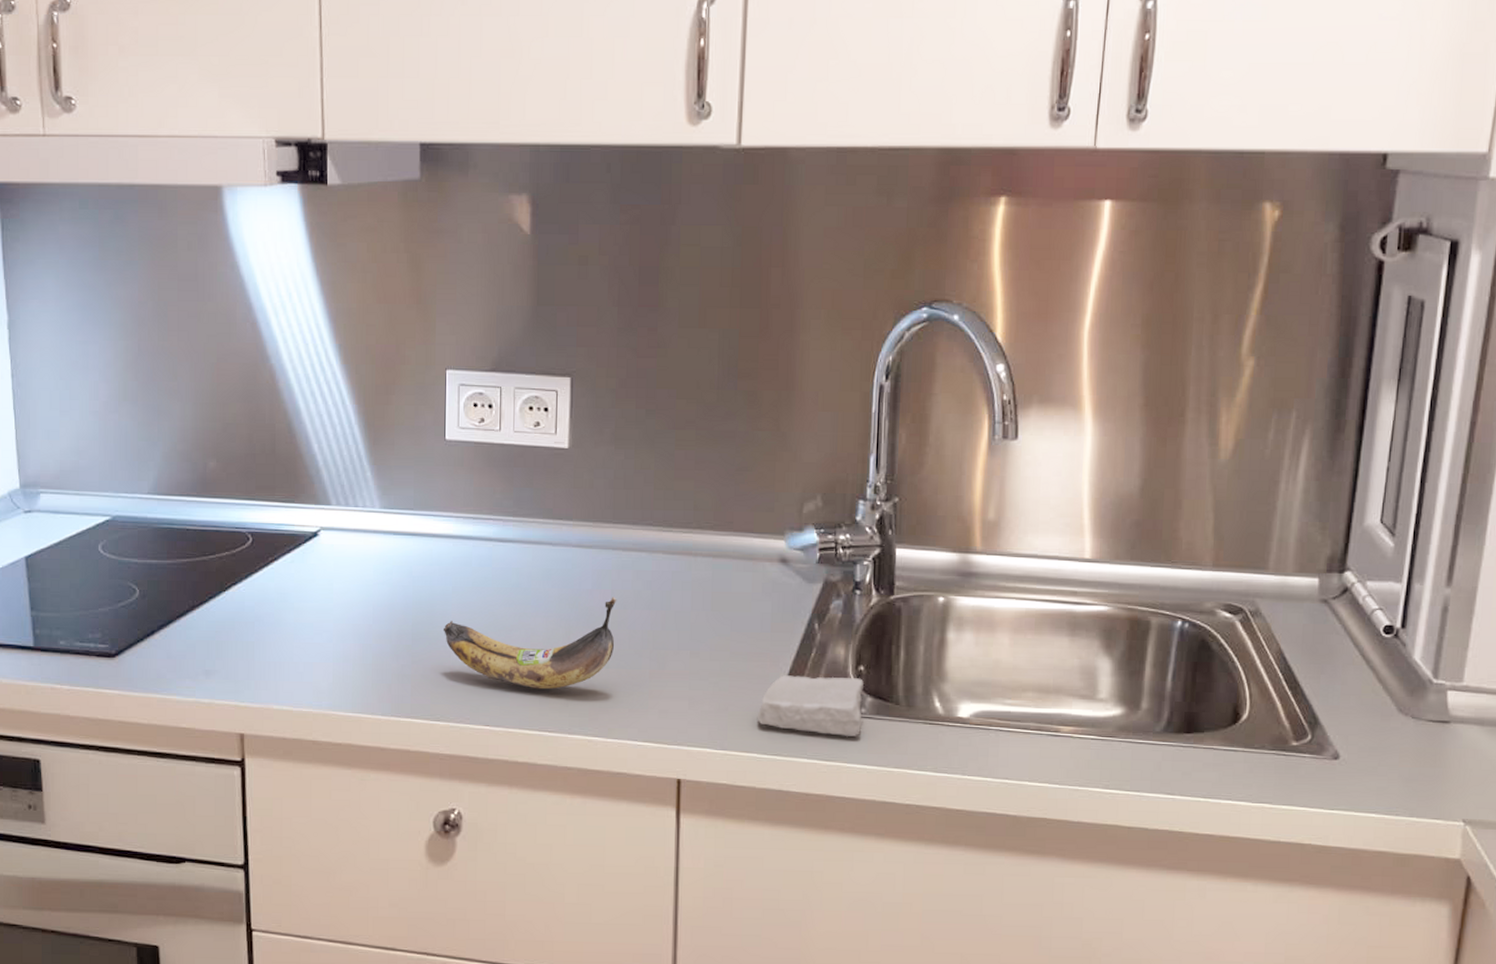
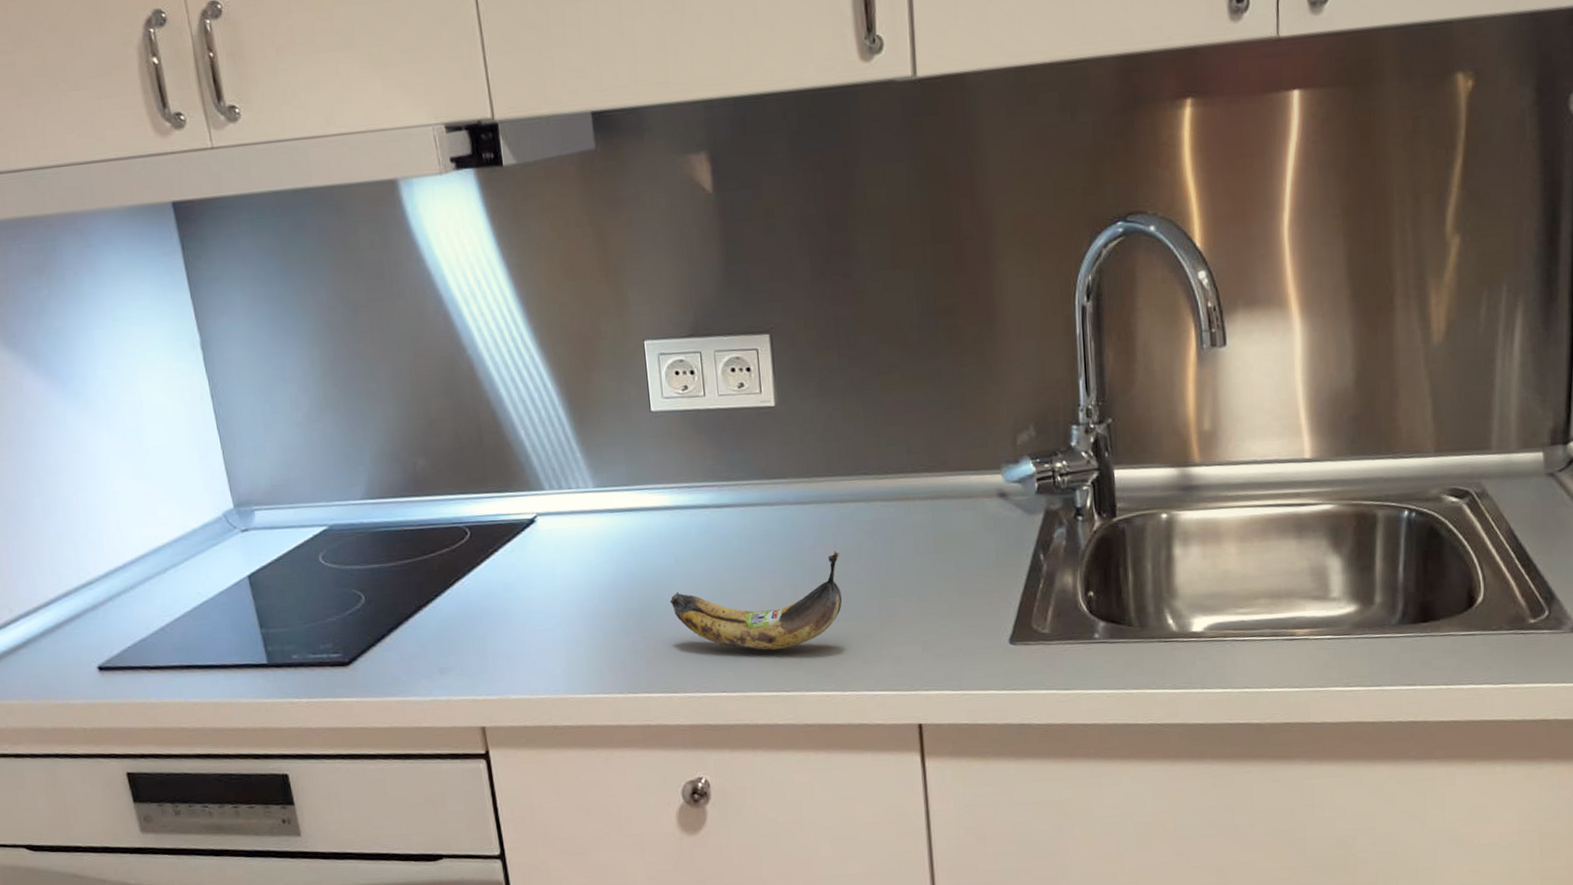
soap bar: present [757,675,864,736] -> none [991,604,1097,664]

